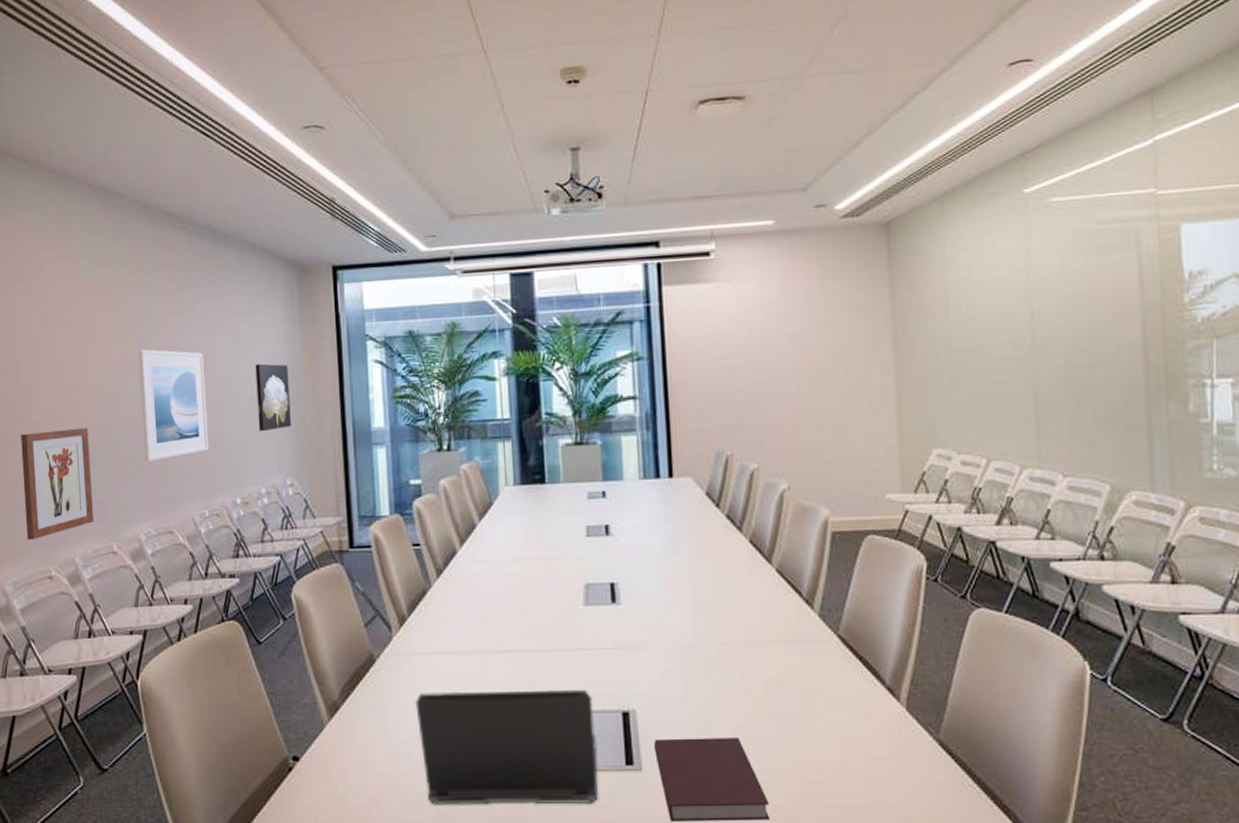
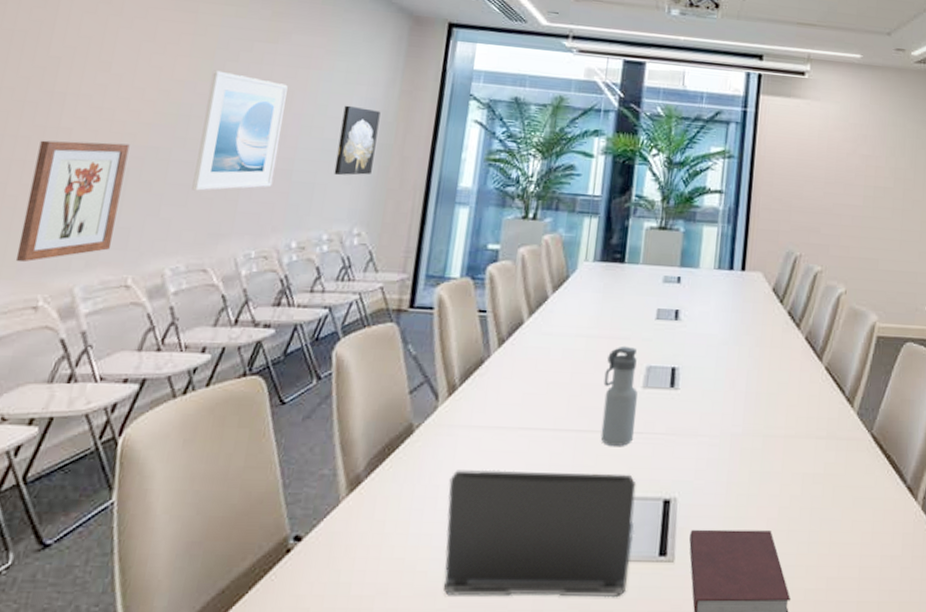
water bottle: none [543,565,583,663] -> present [600,345,638,446]

